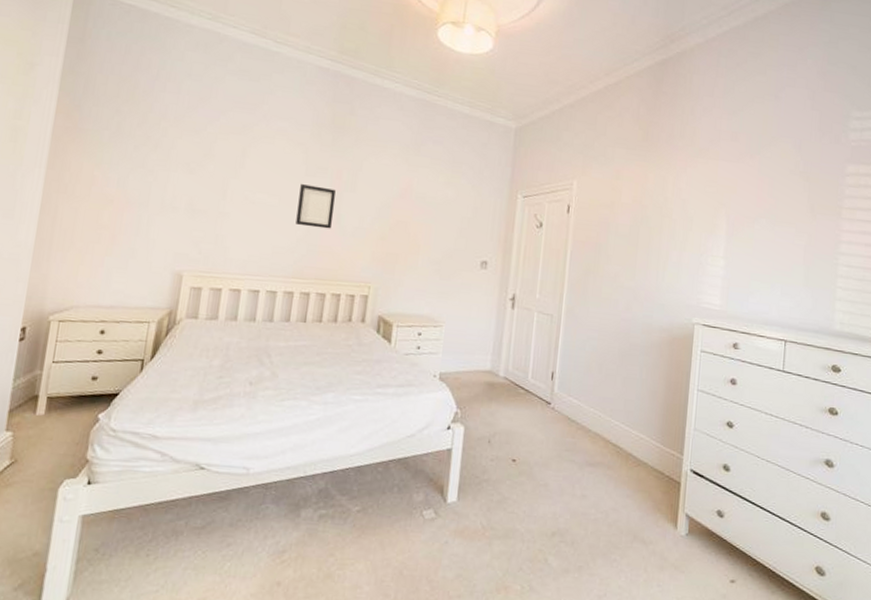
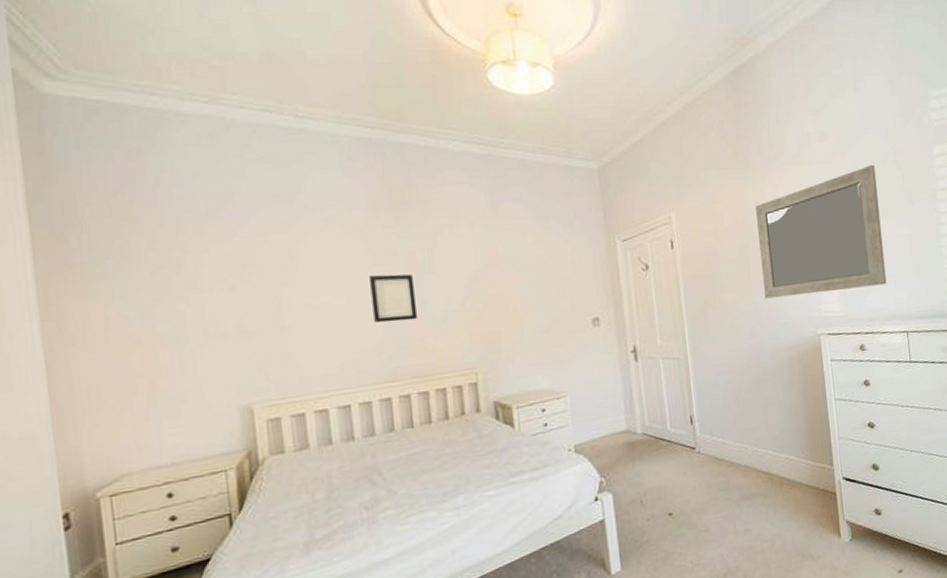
home mirror: none [647,171,782,290] -> present [756,165,887,299]

